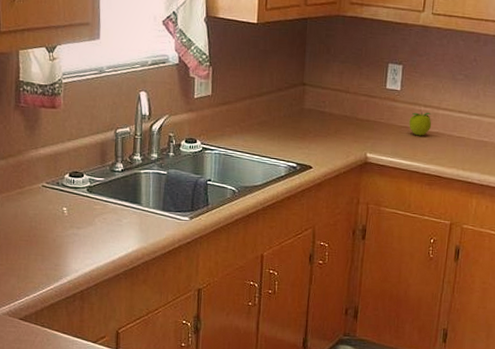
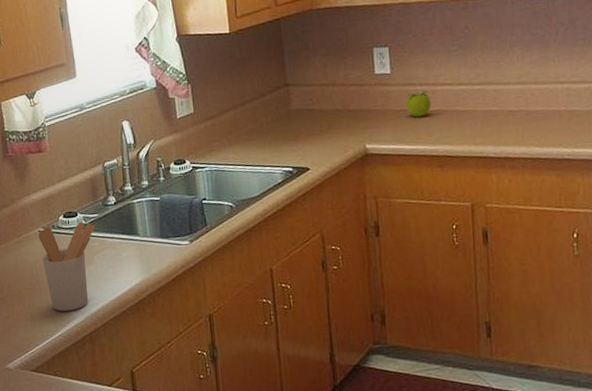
utensil holder: none [41,183,100,267] -> present [38,221,96,311]

